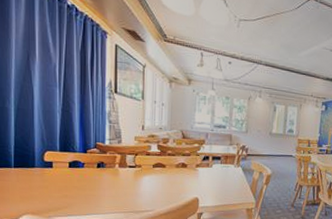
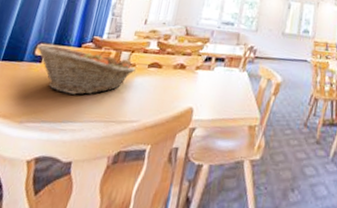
fruit basket: none [43,151,142,193] -> present [36,44,136,95]

